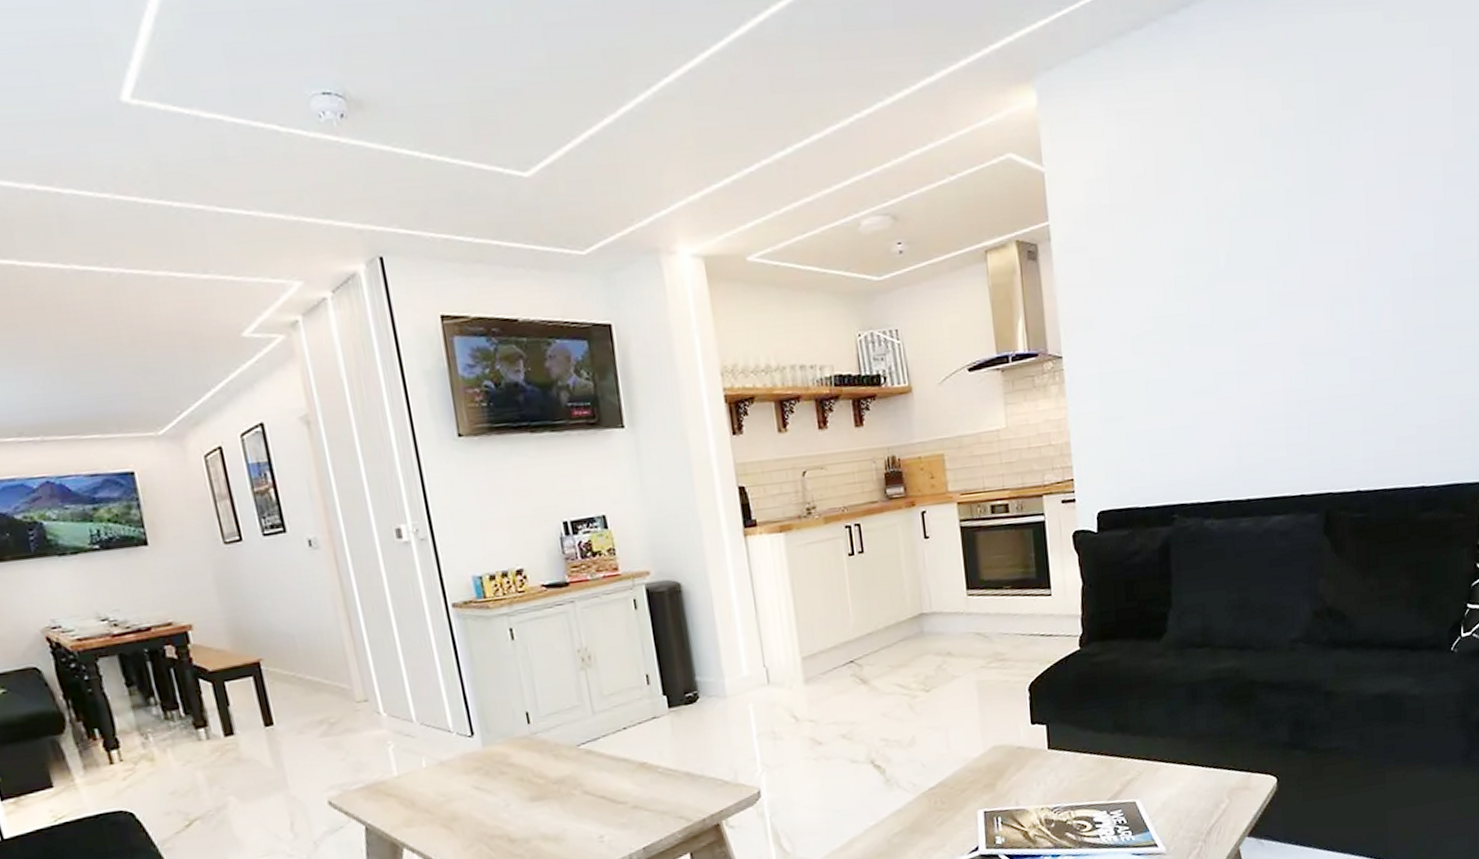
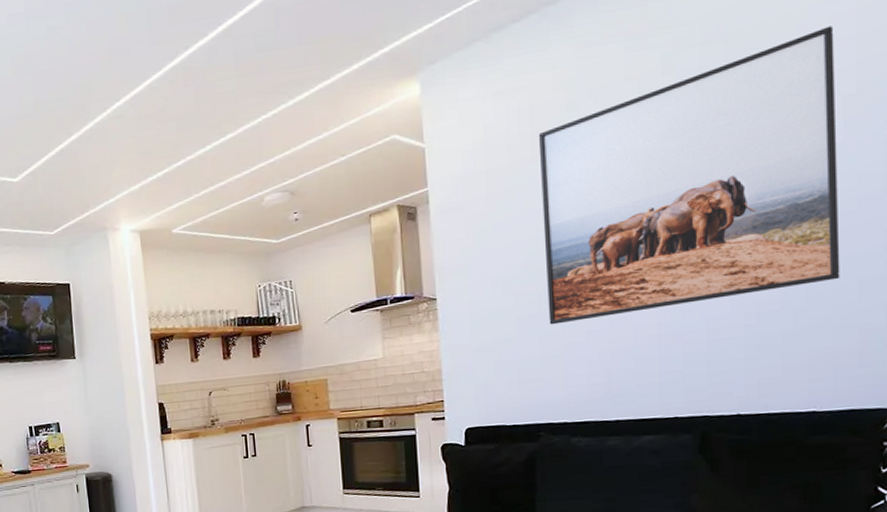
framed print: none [1163,73,1443,391] -> present [538,26,840,325]

